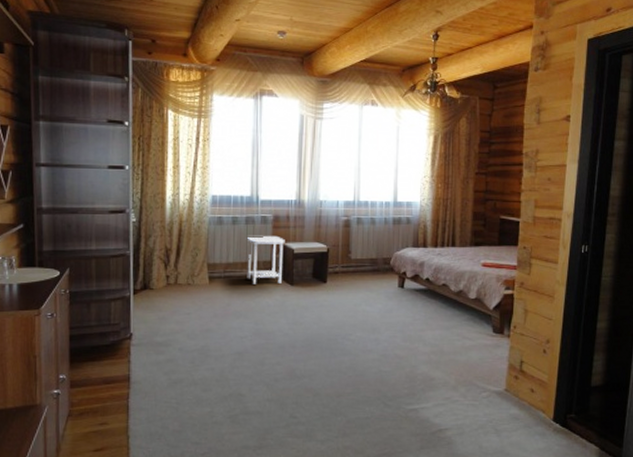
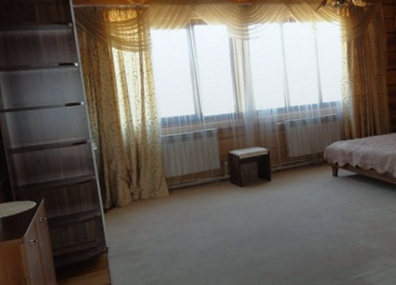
side table: present [247,235,285,284] -> none [197,146,232,191]

